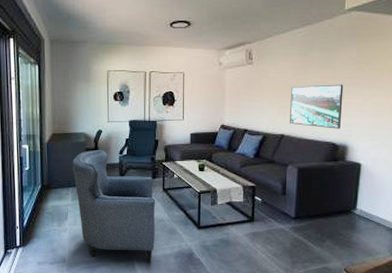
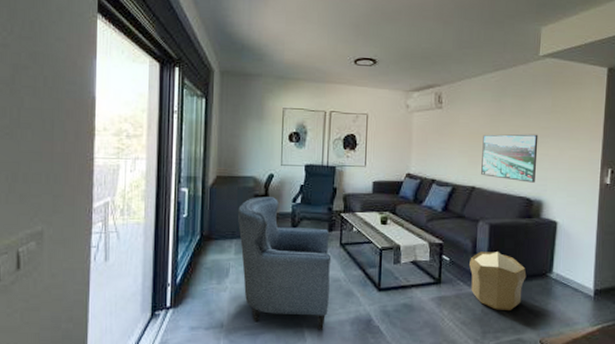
pouf: none [280,192,332,243] -> present [469,251,527,310]

